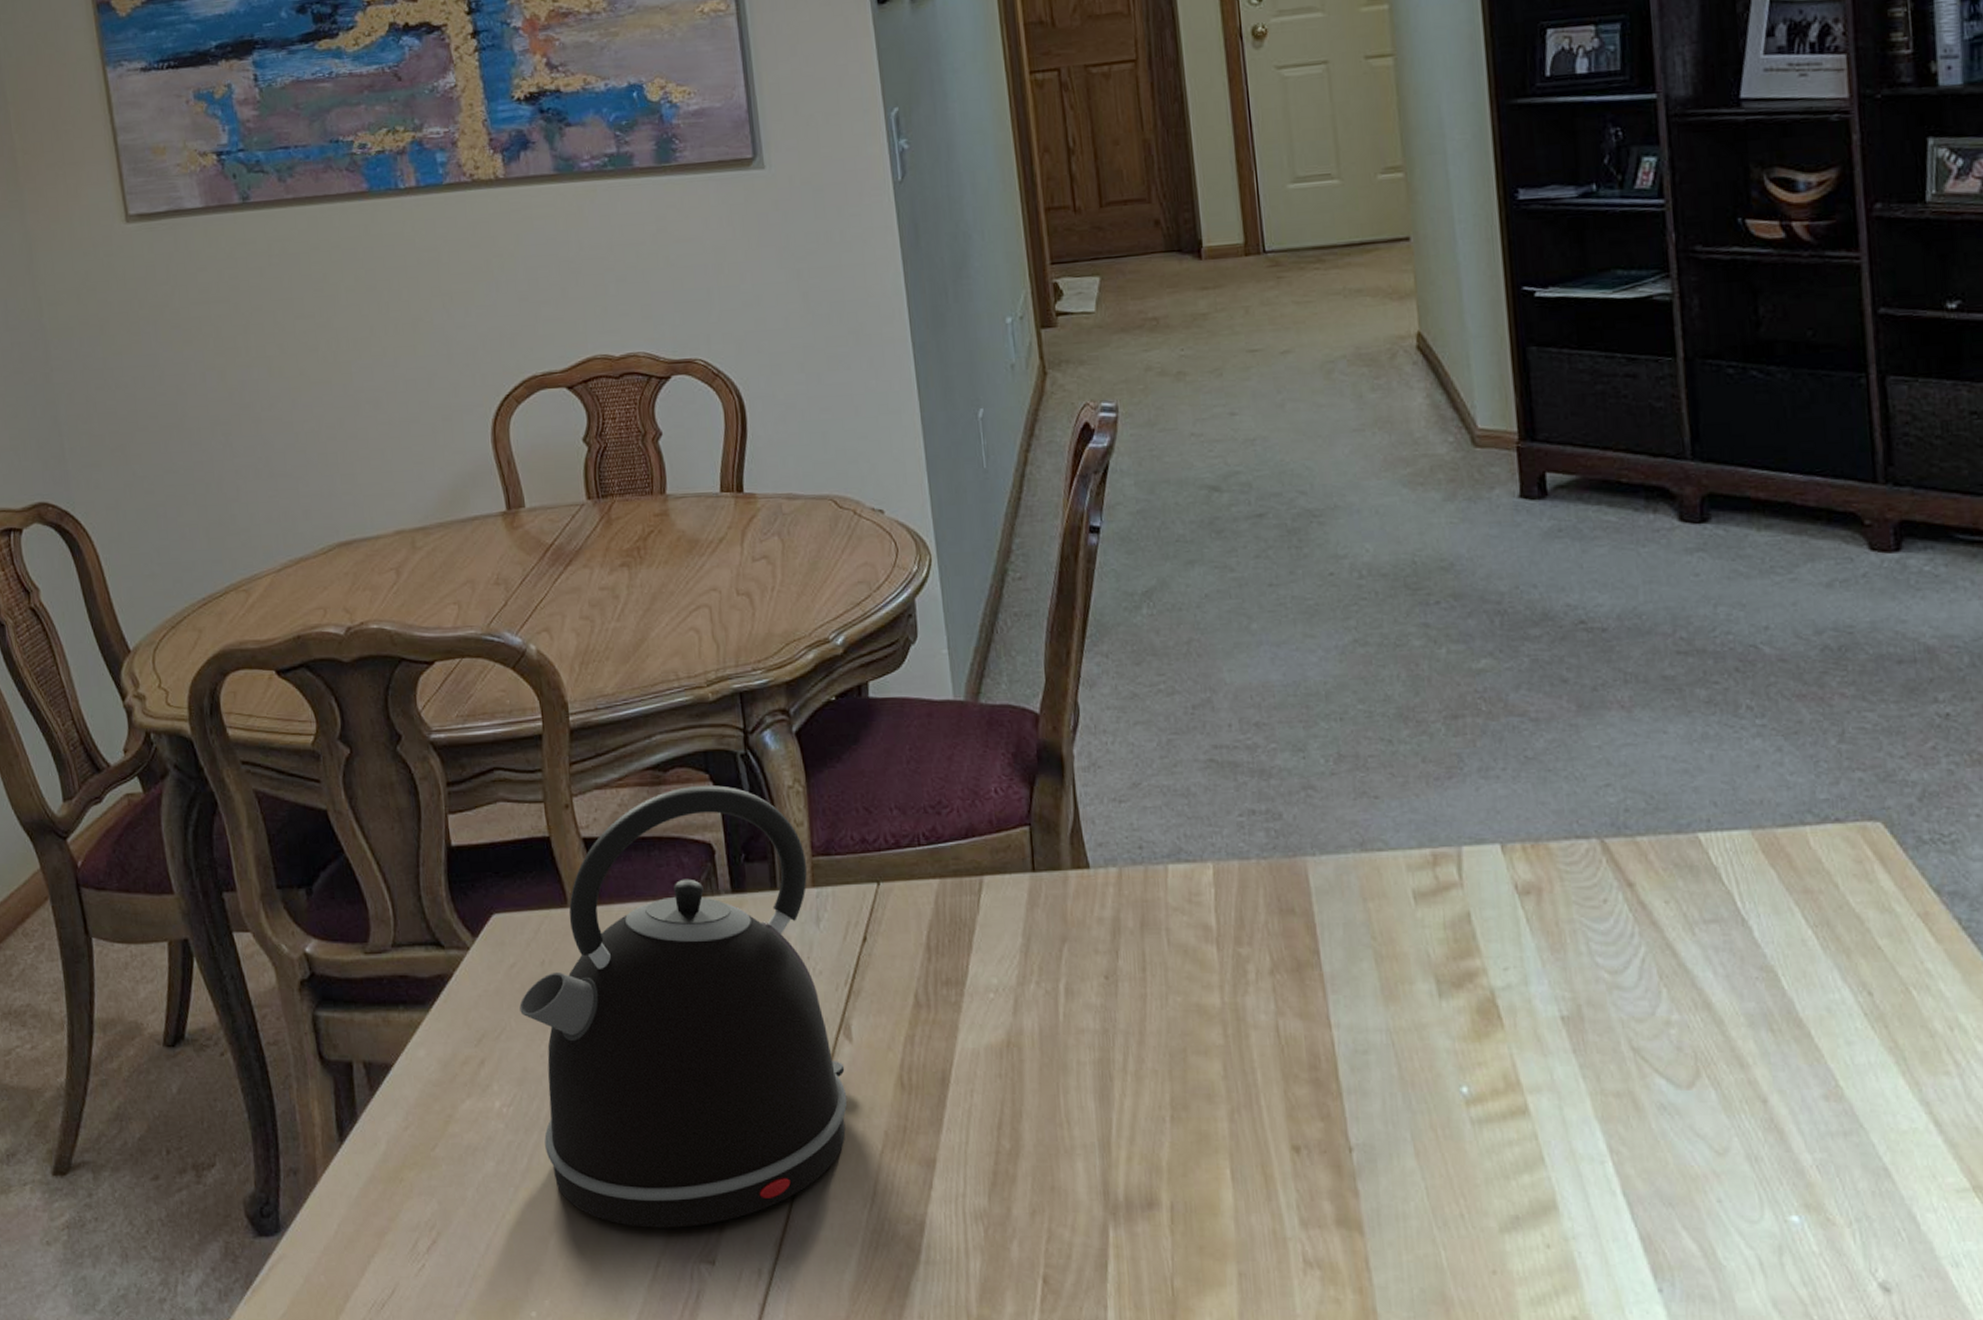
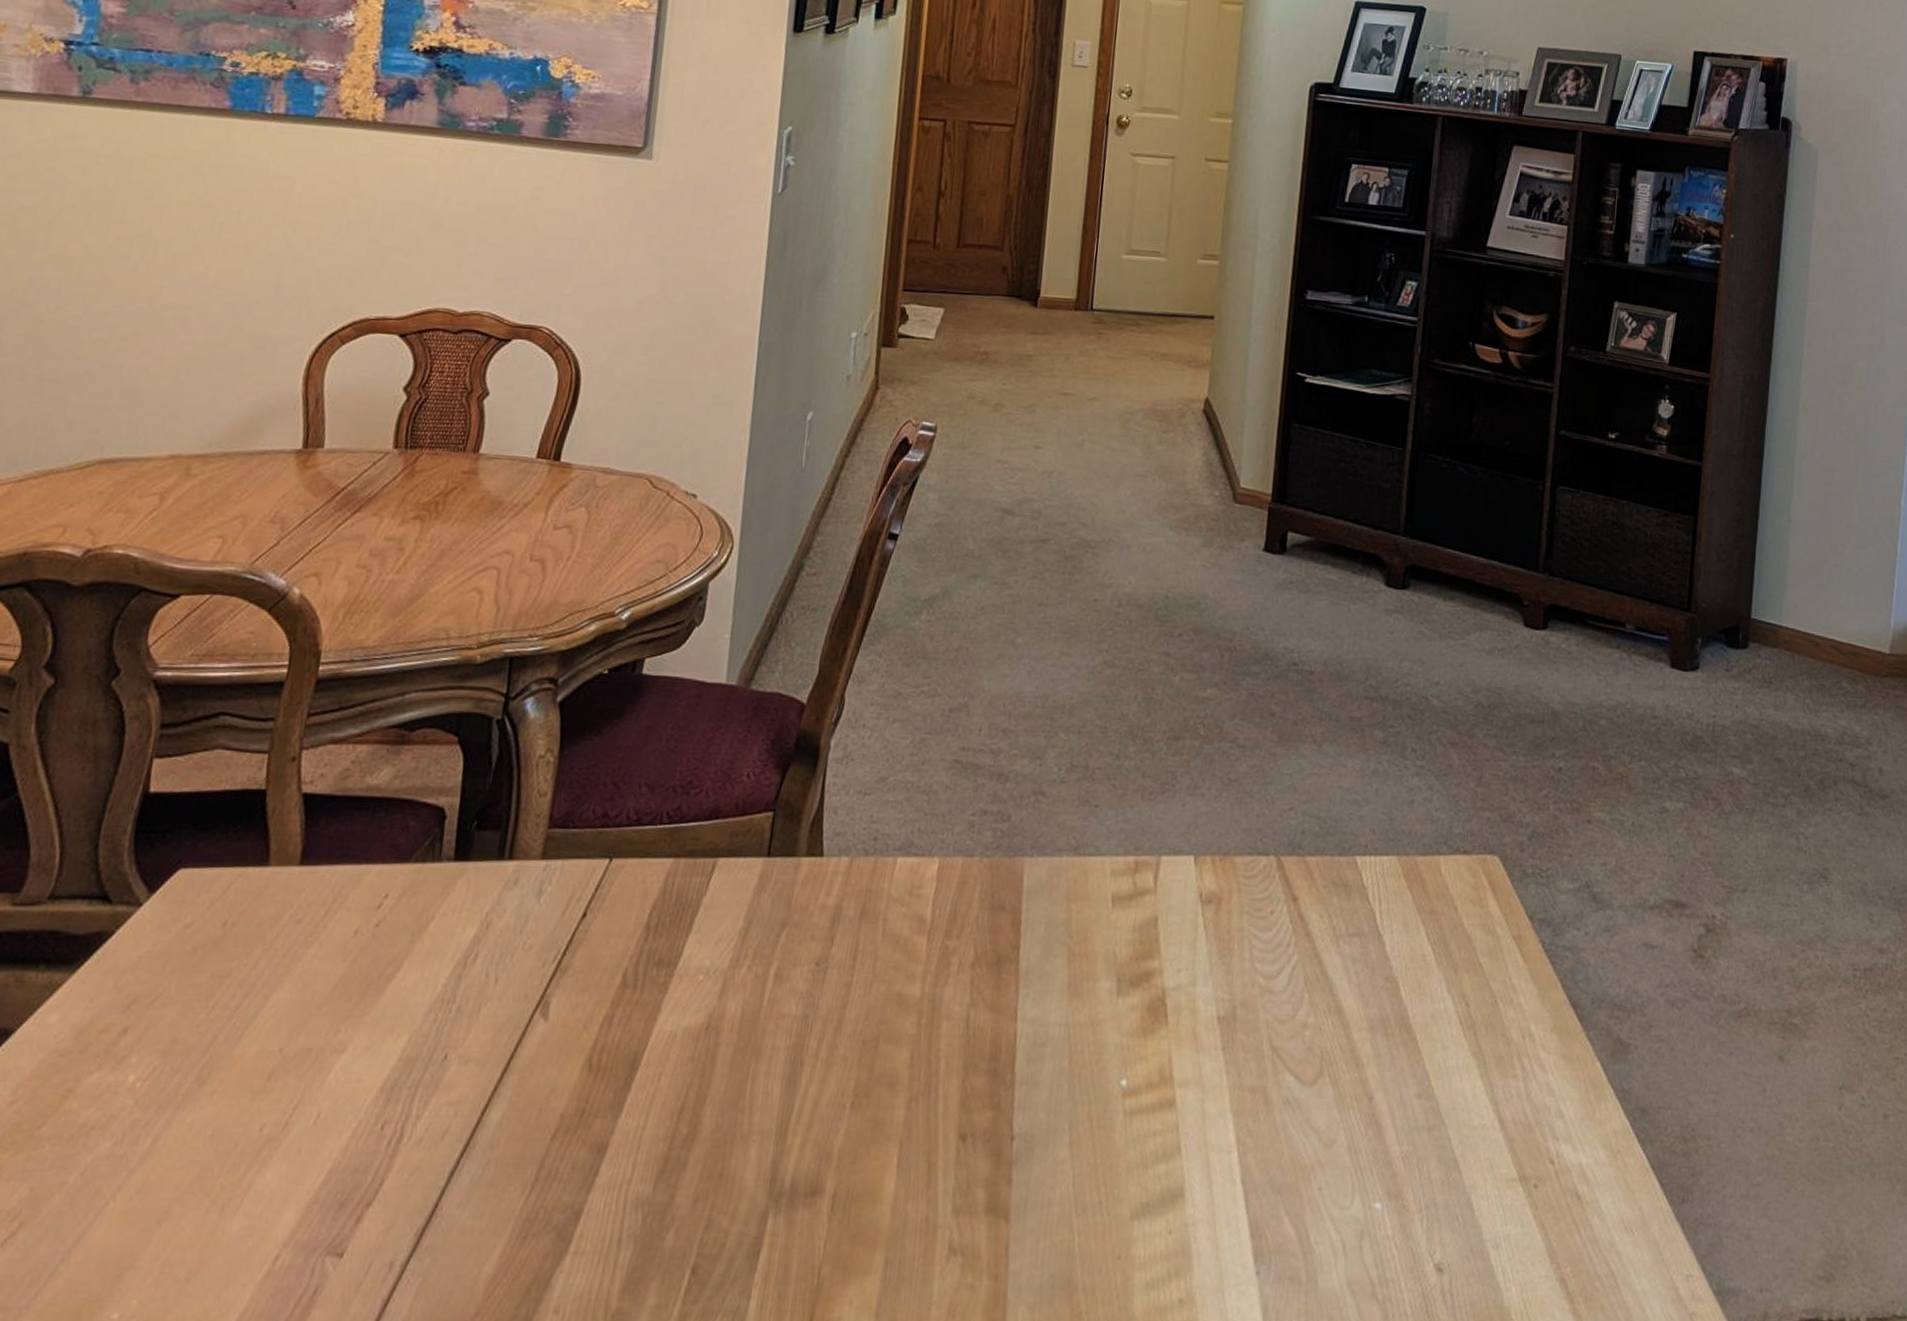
kettle: present [519,785,848,1228] -> none [175,748,542,1217]

